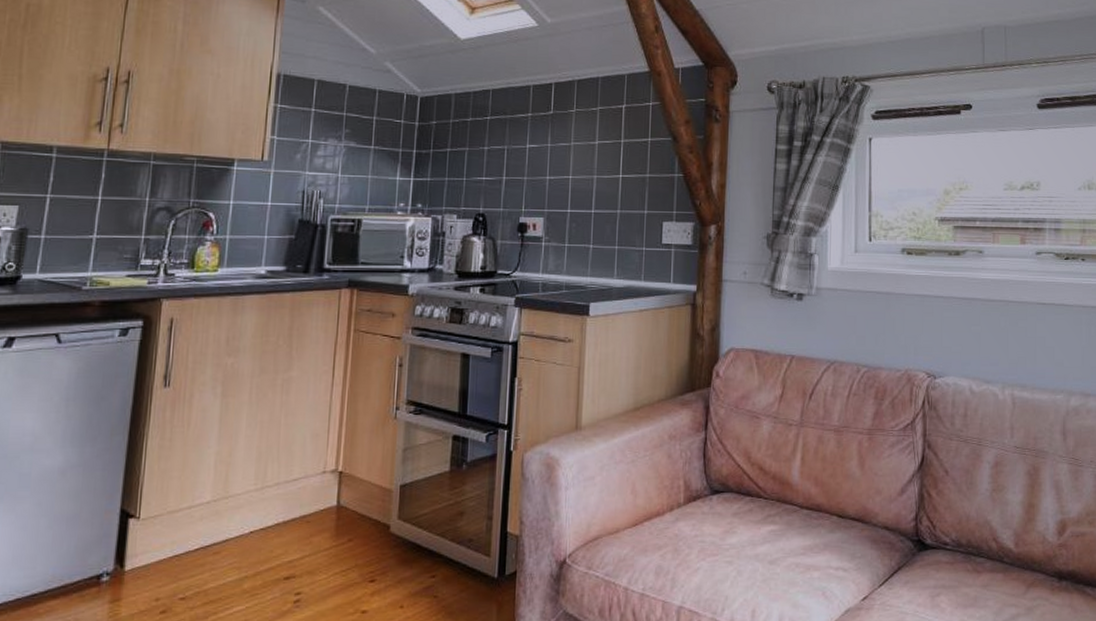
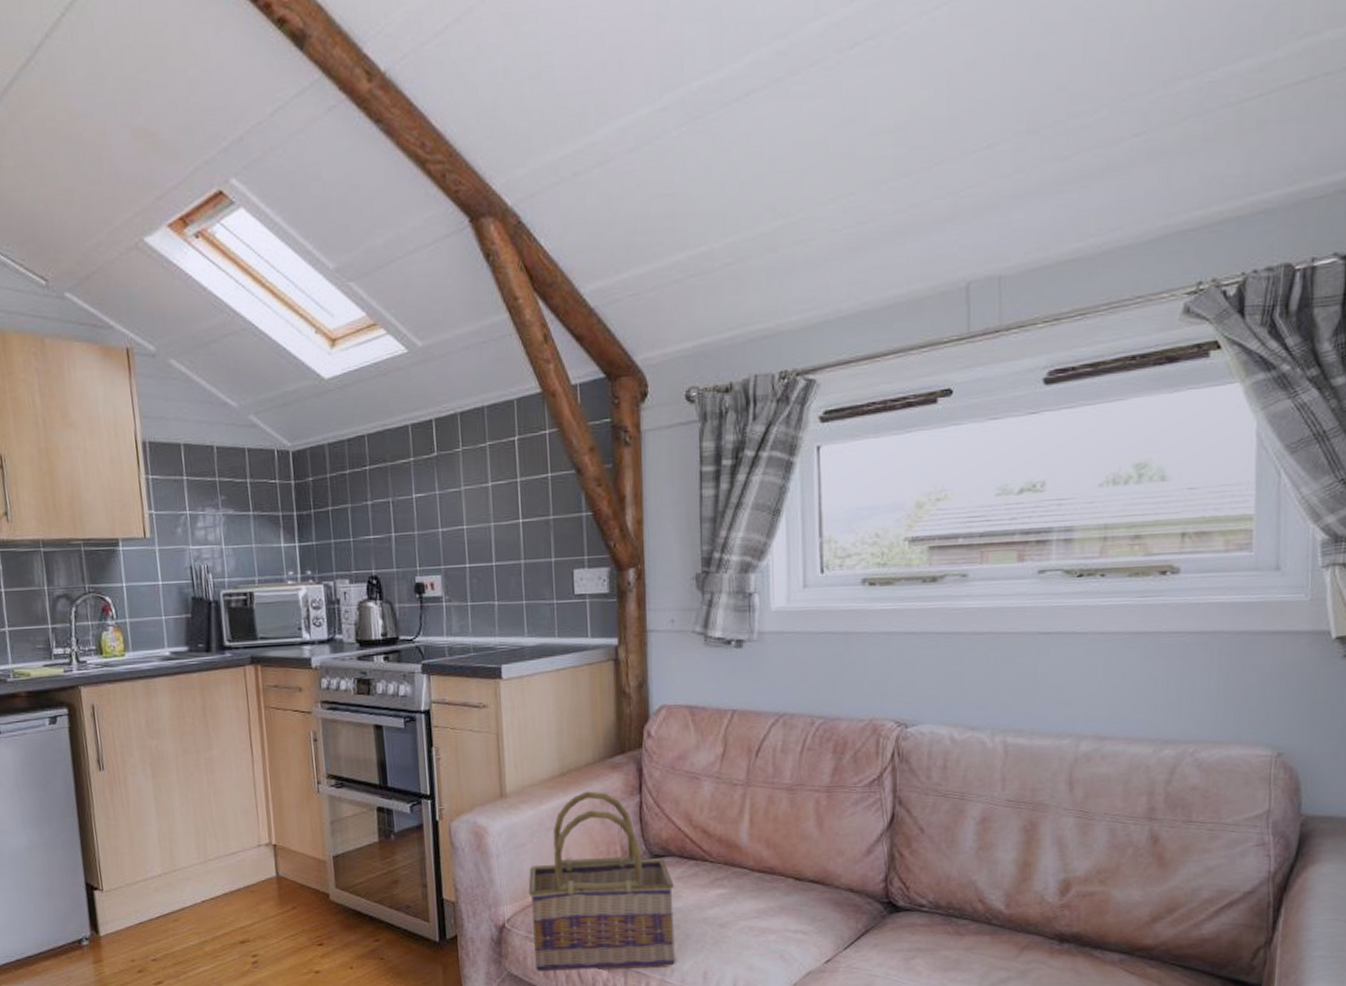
basket: none [592,426,730,610] -> present [528,791,675,971]

